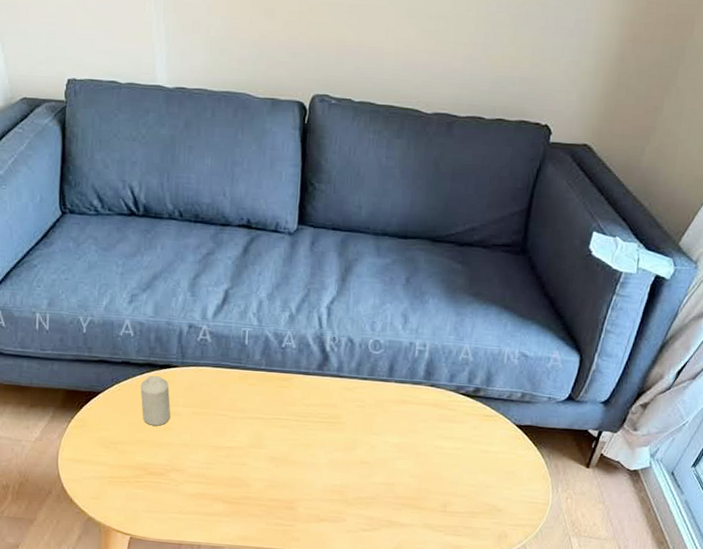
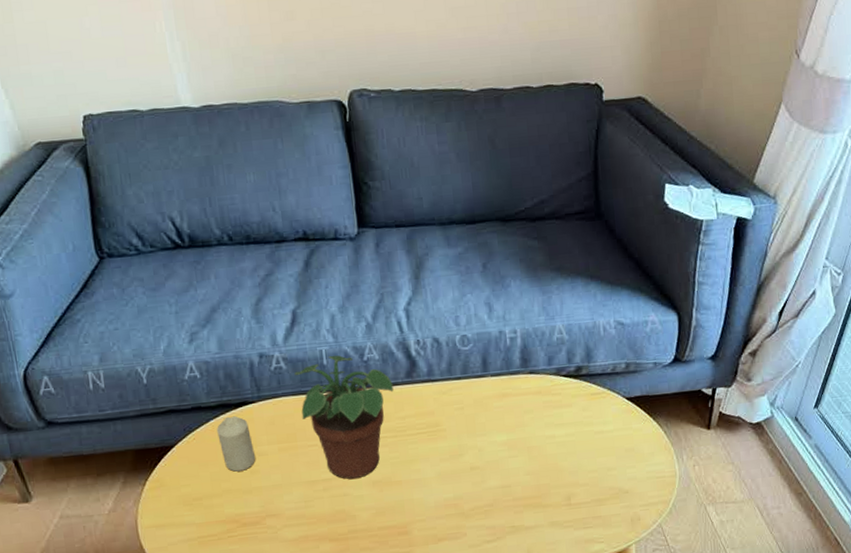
potted plant: none [217,337,304,451] -> present [294,355,394,479]

